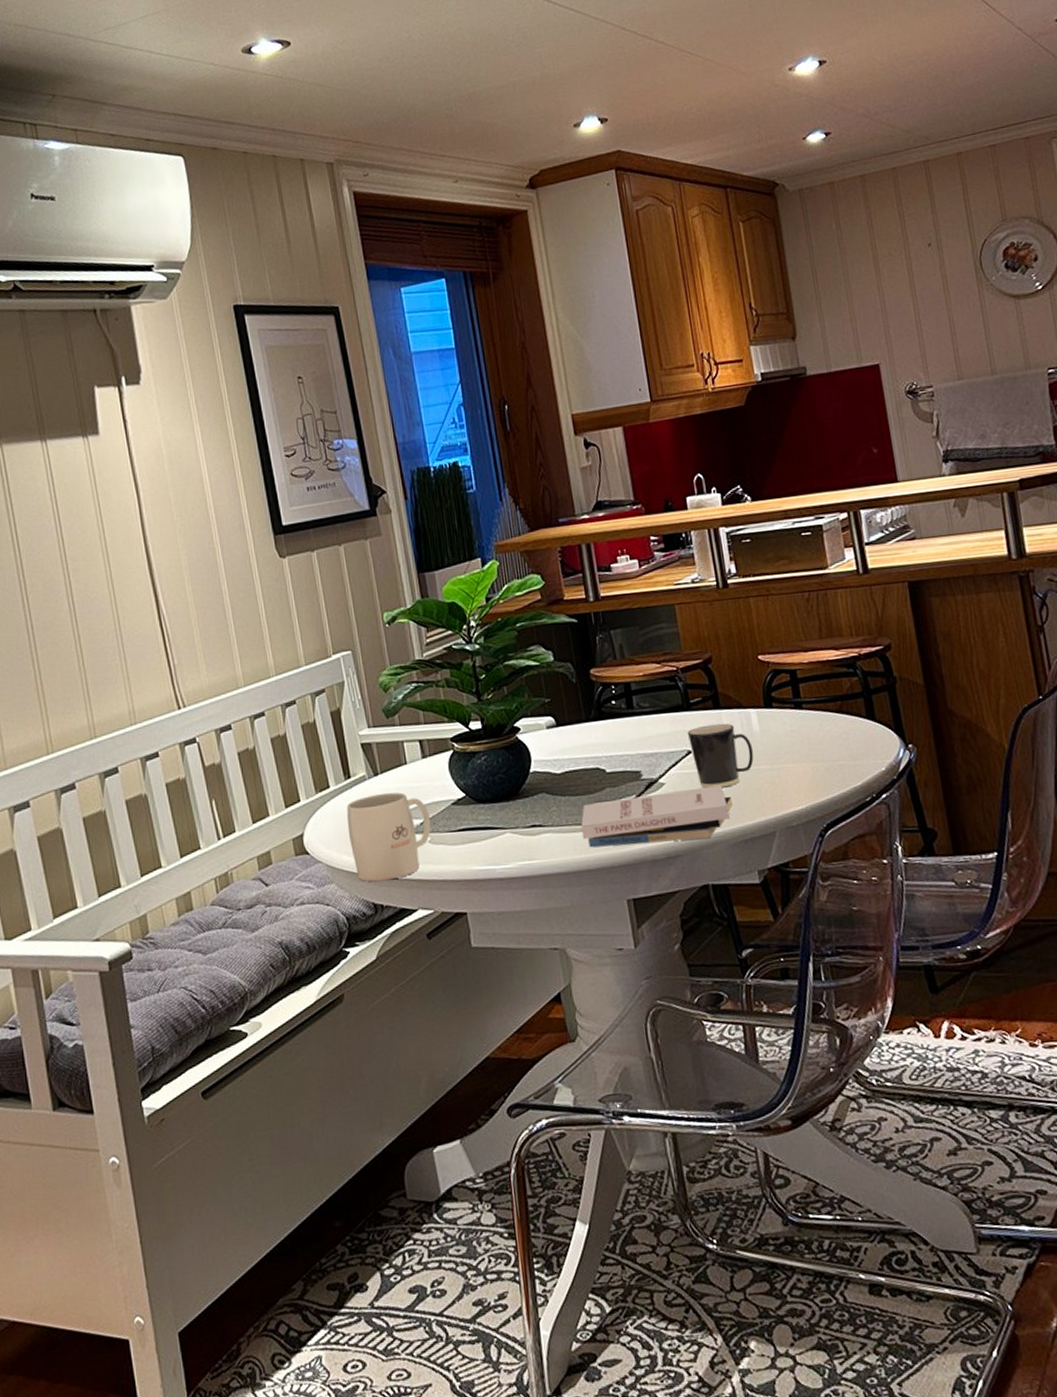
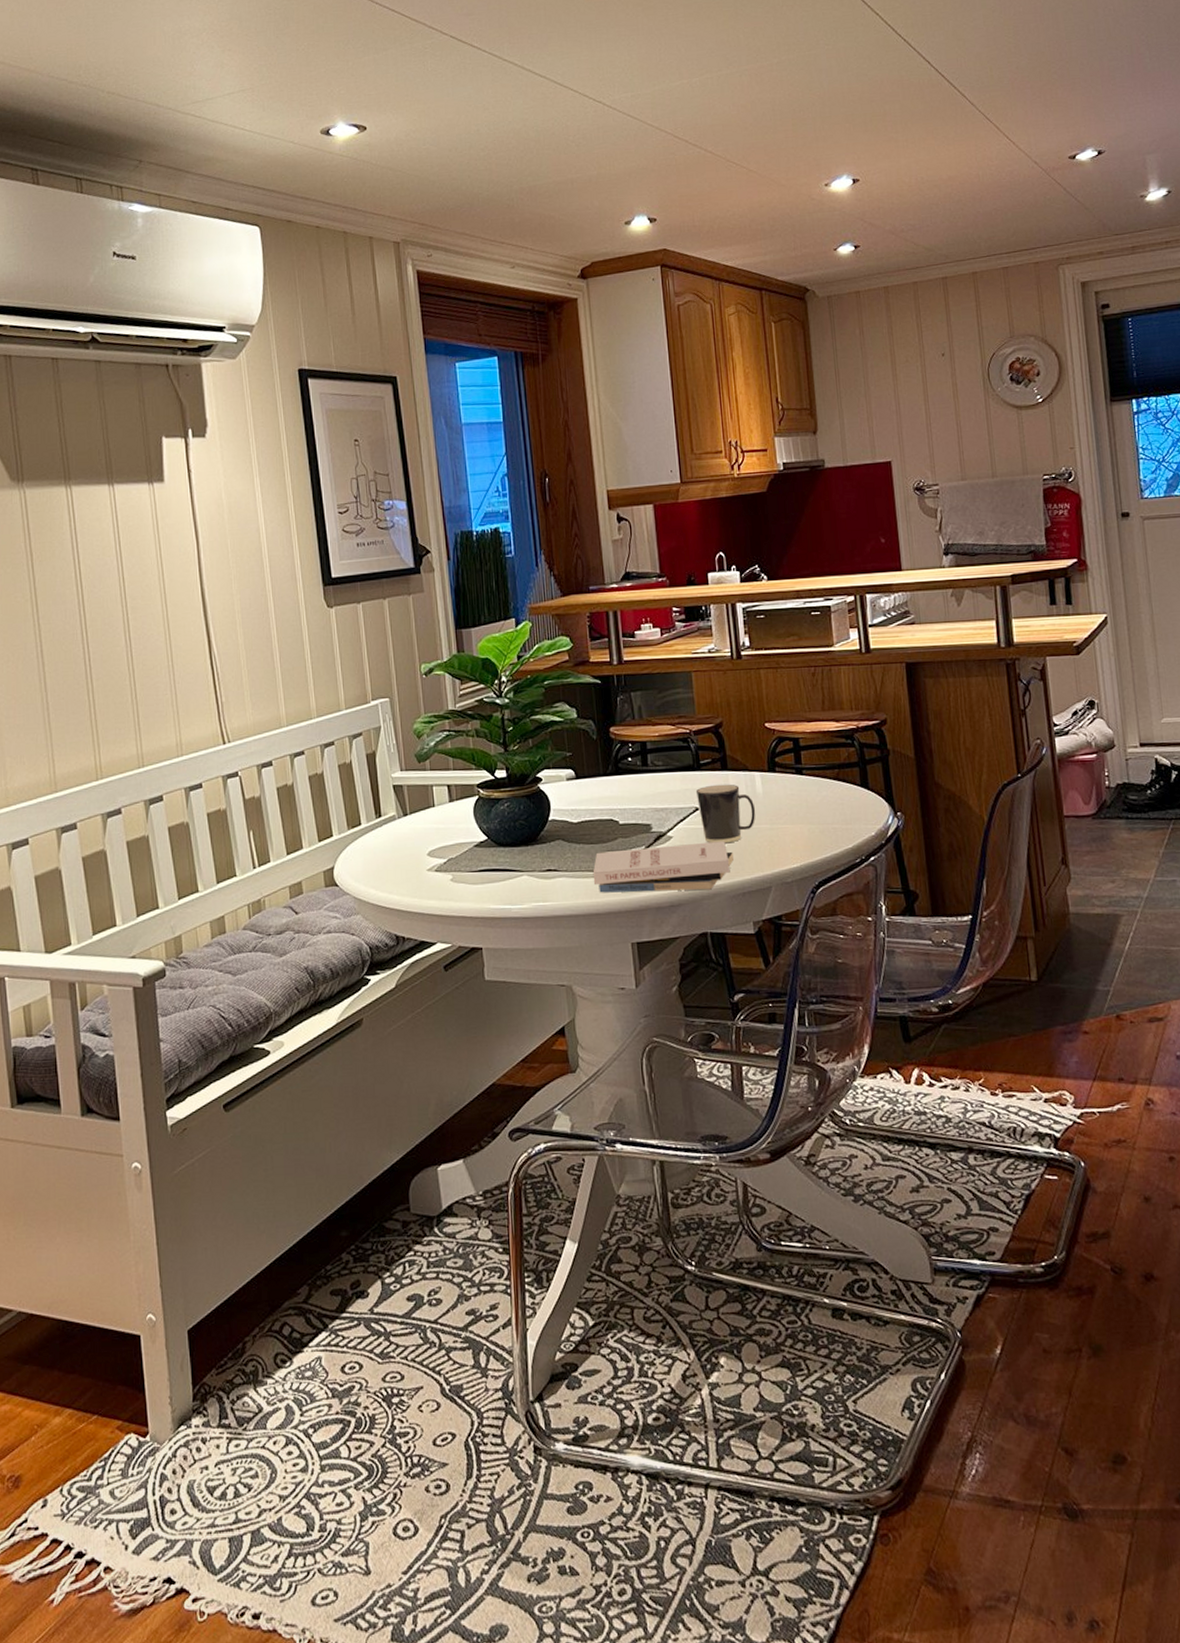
mug: present [346,792,431,882] -> none [375,832,454,915]

